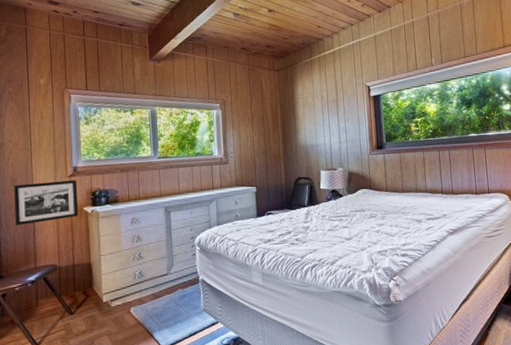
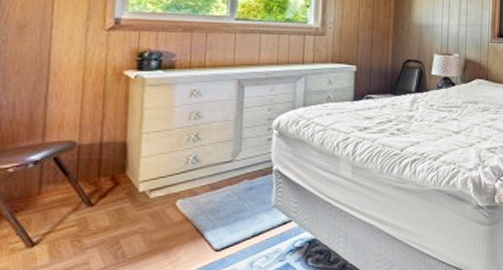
picture frame: present [14,180,79,226] -> none [18,33,118,87]

